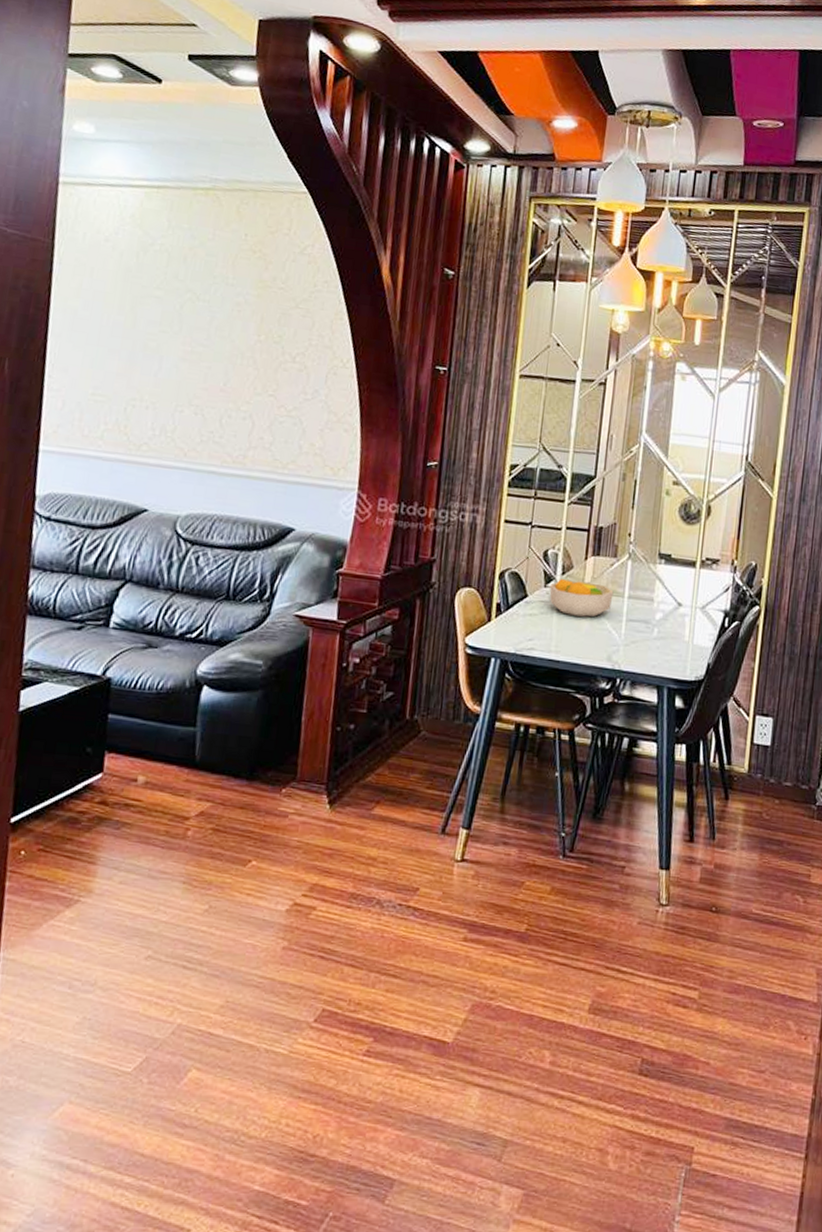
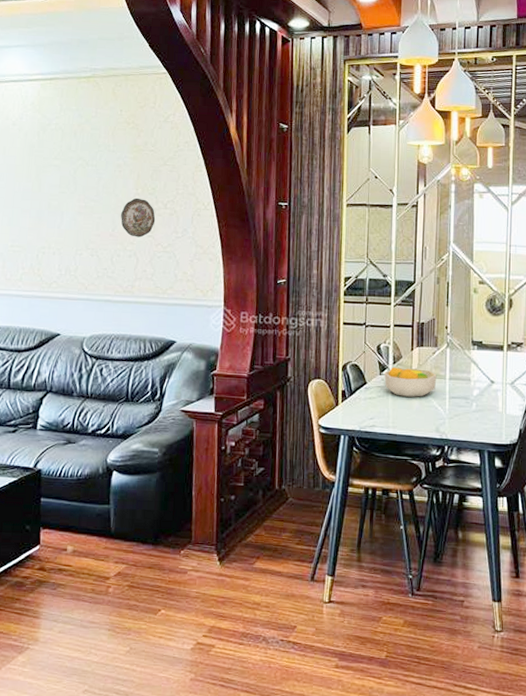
decorative plate: none [235,346,280,396] -> present [121,198,156,238]

